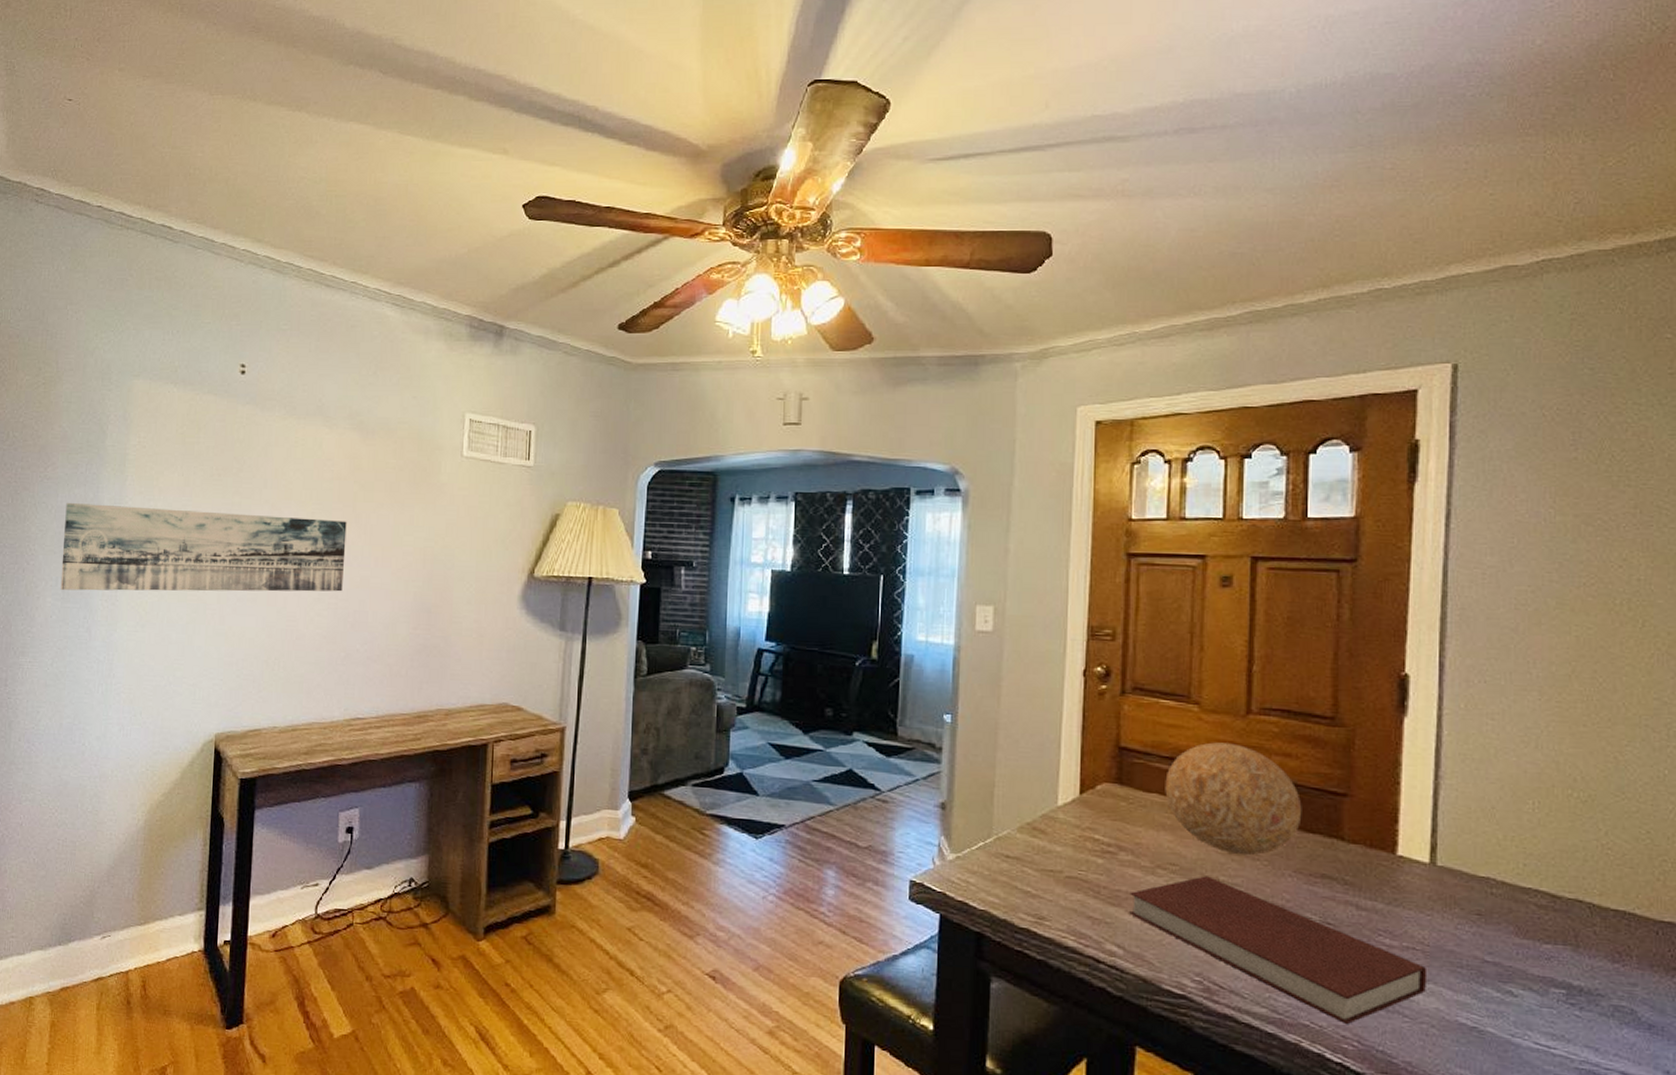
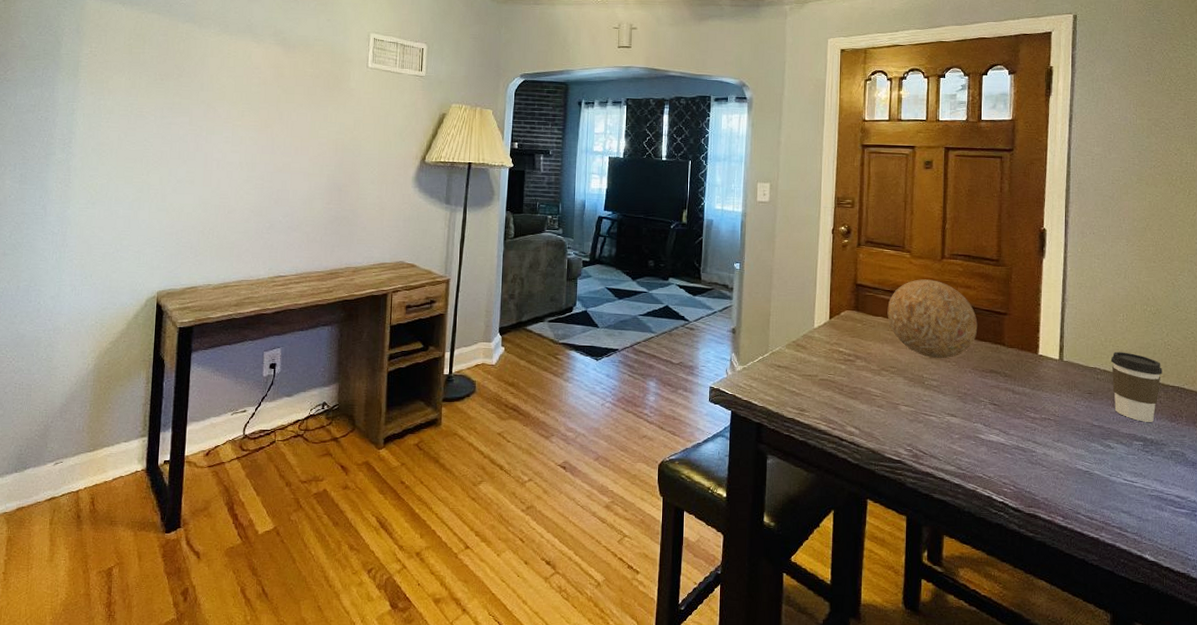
wall art: present [60,502,347,592] -> none [18,100,272,175]
notebook: present [1129,876,1428,1025] -> none [863,374,1058,475]
coffee cup: none [1512,855,1598,962] -> present [1110,351,1162,422]

